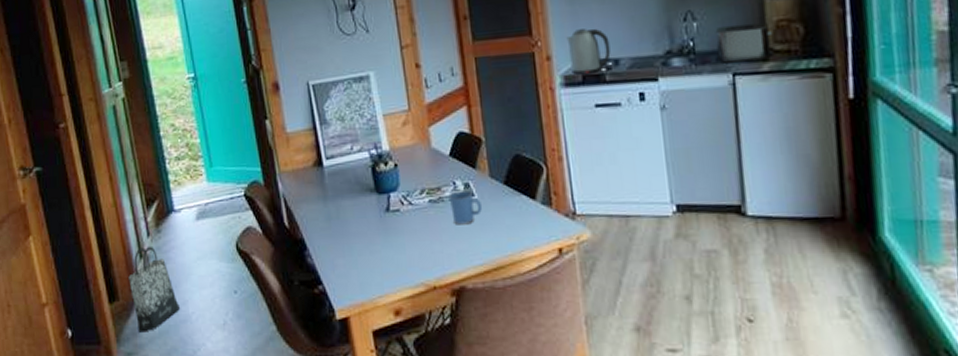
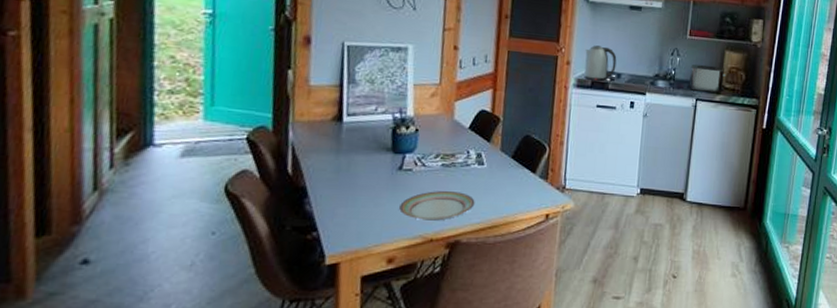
shopping bag: present [128,247,181,333] -> none [70,179,138,271]
plate: none [395,229,473,266] -> present [399,190,475,221]
mug: present [448,190,483,225] -> none [460,159,490,188]

